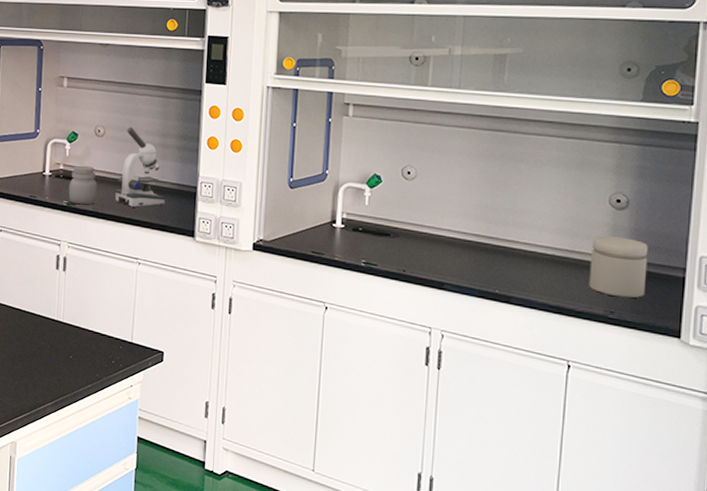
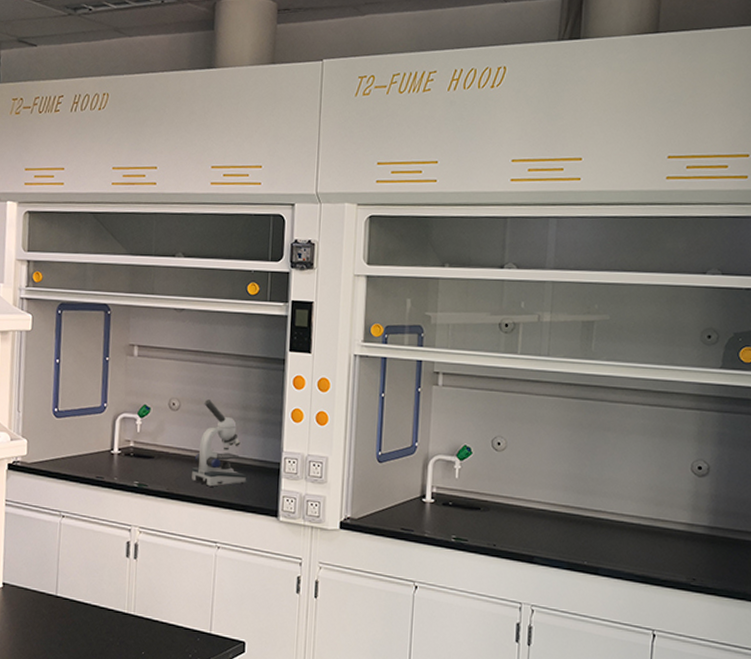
jar: present [68,165,98,205] -> none [139,442,173,486]
jar: present [589,235,648,298] -> none [672,503,727,565]

